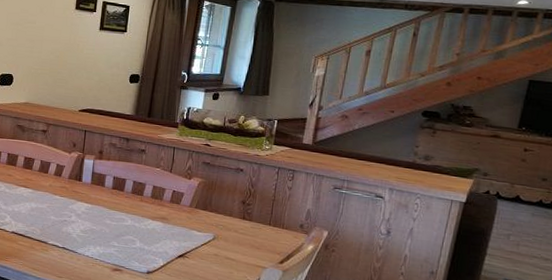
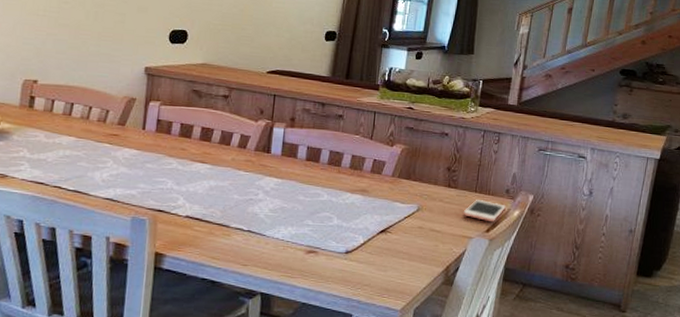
cell phone: none [257,232,300,255] -> present [463,200,506,223]

